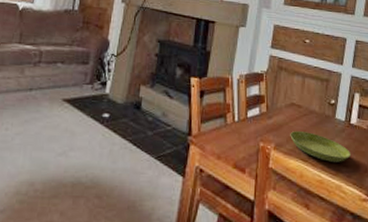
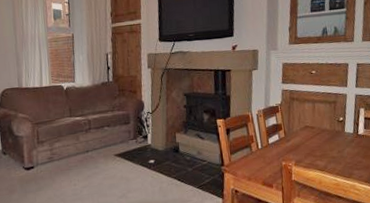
saucer: present [290,131,351,162] -> none [307,147,361,168]

